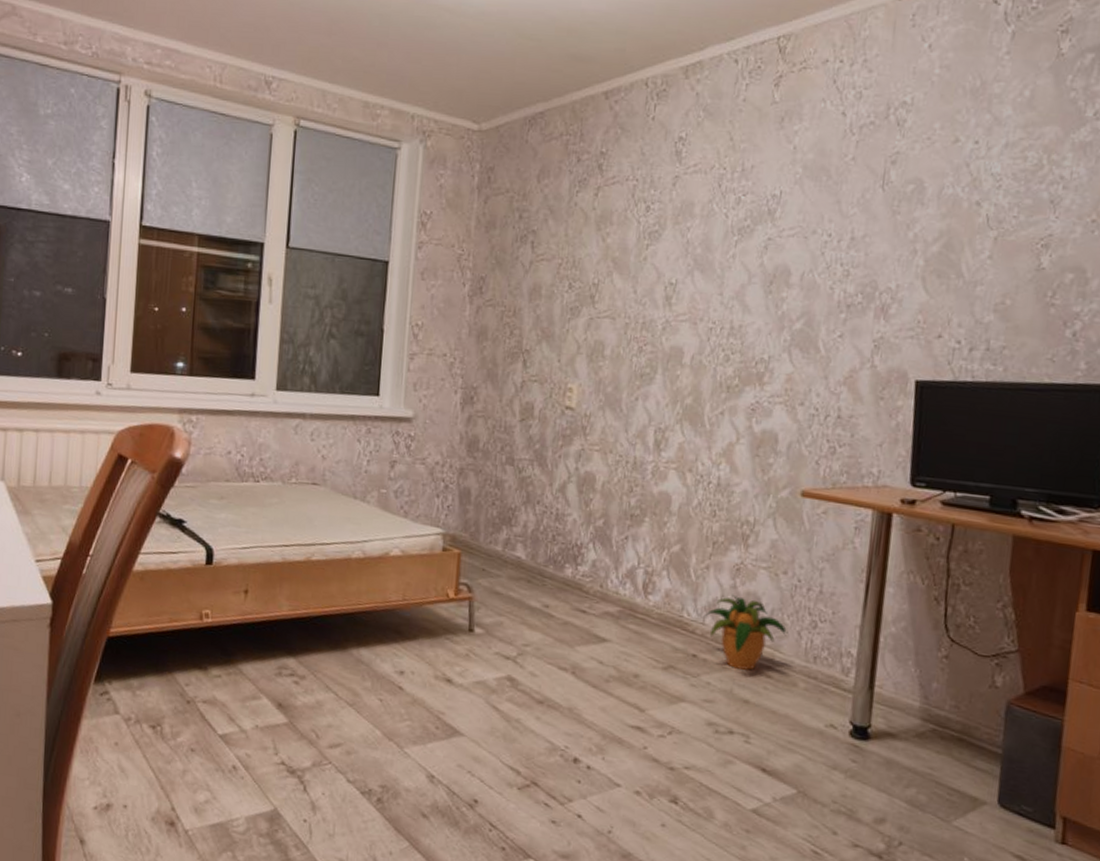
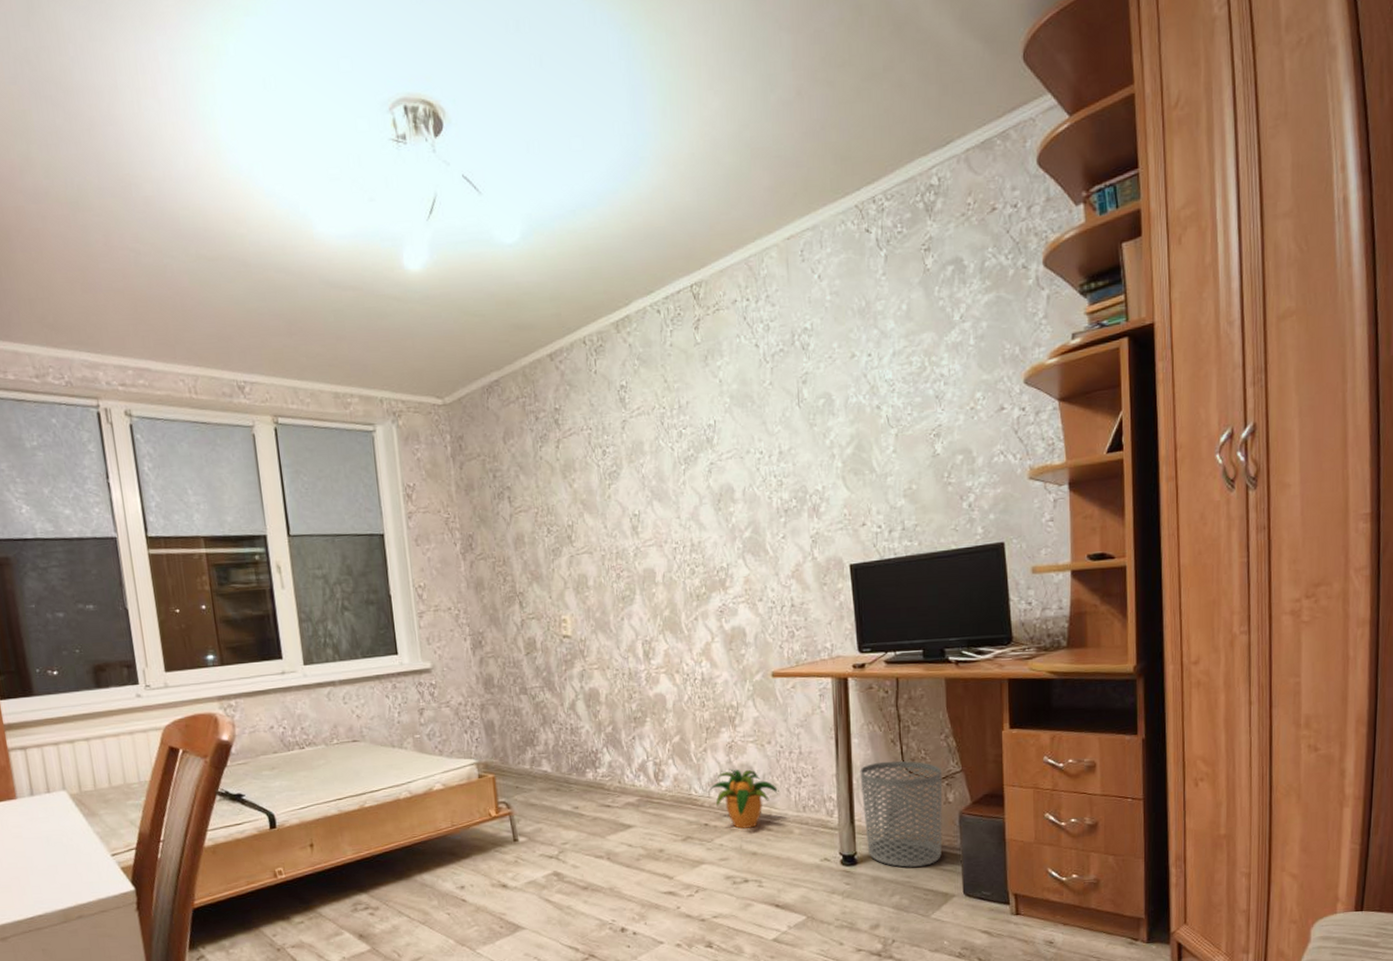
waste bin: none [885,621,992,759] -> present [860,761,943,868]

